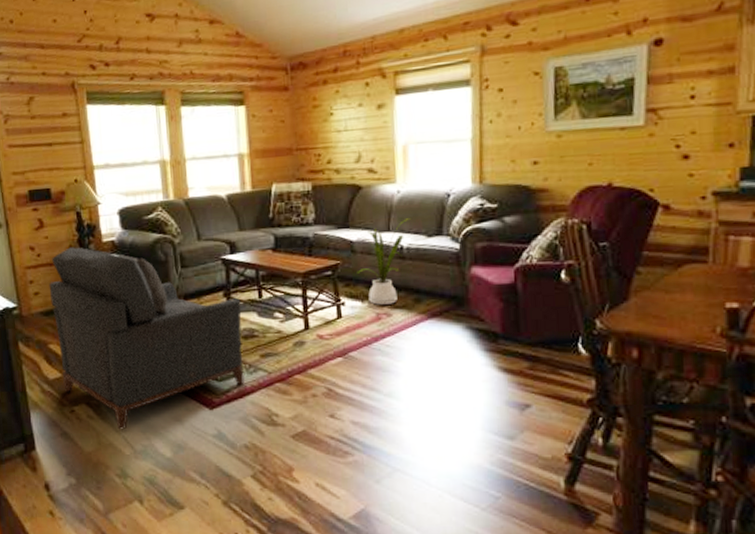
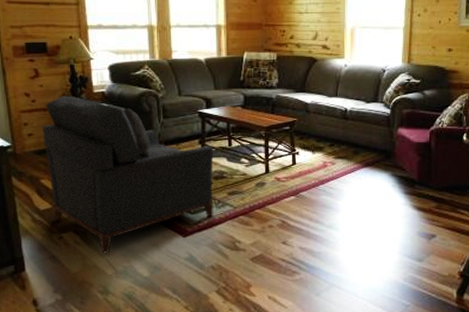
house plant: present [357,218,412,305] -> none [309,87,355,155]

